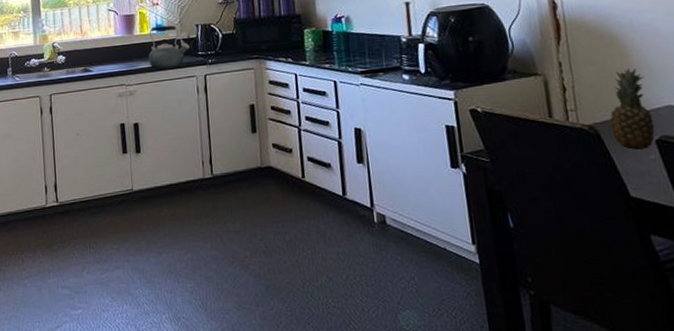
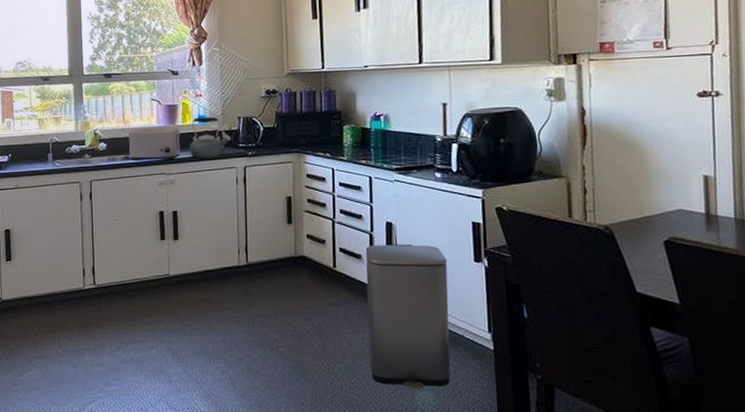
toaster: none [87,37,139,72] -> present [129,127,181,160]
pedal bin: none [334,150,435,309] -> present [365,244,451,390]
fruit: present [609,68,655,149] -> none [624,173,665,249]

